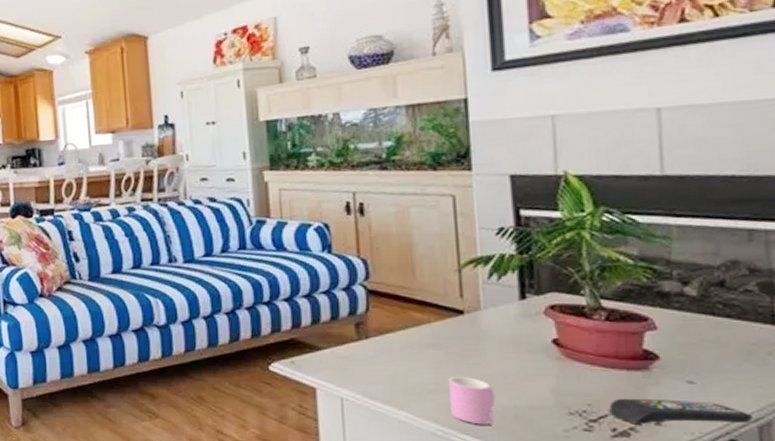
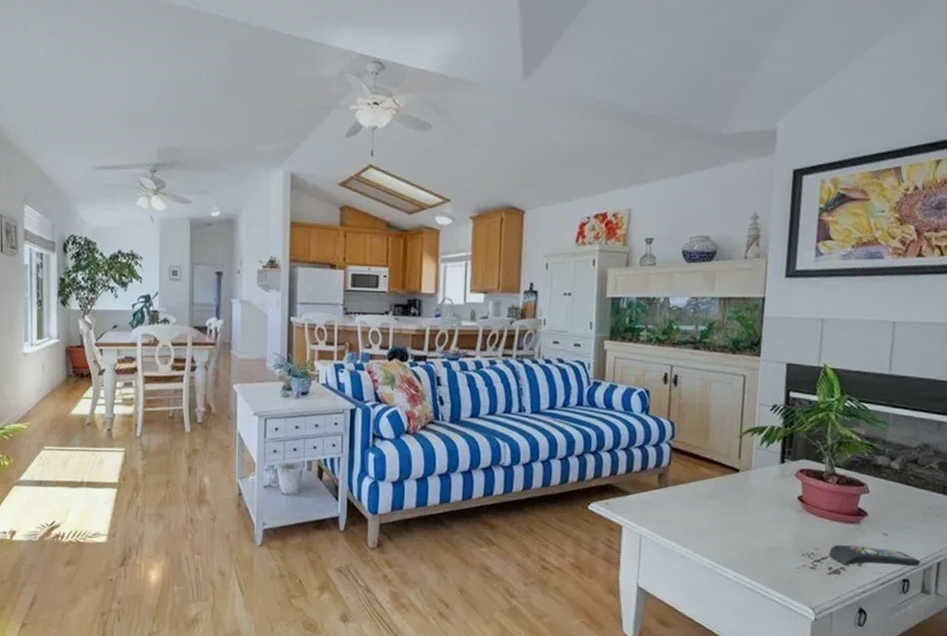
cup: present [449,377,496,425] -> none [720,522,753,561]

